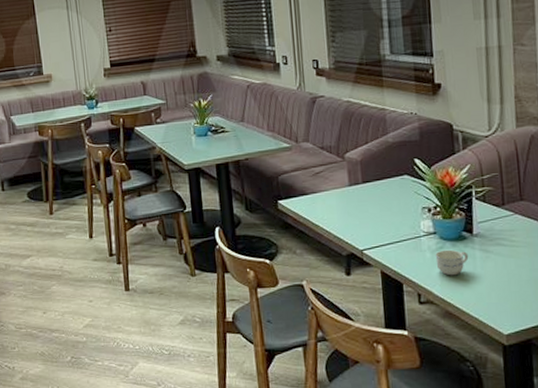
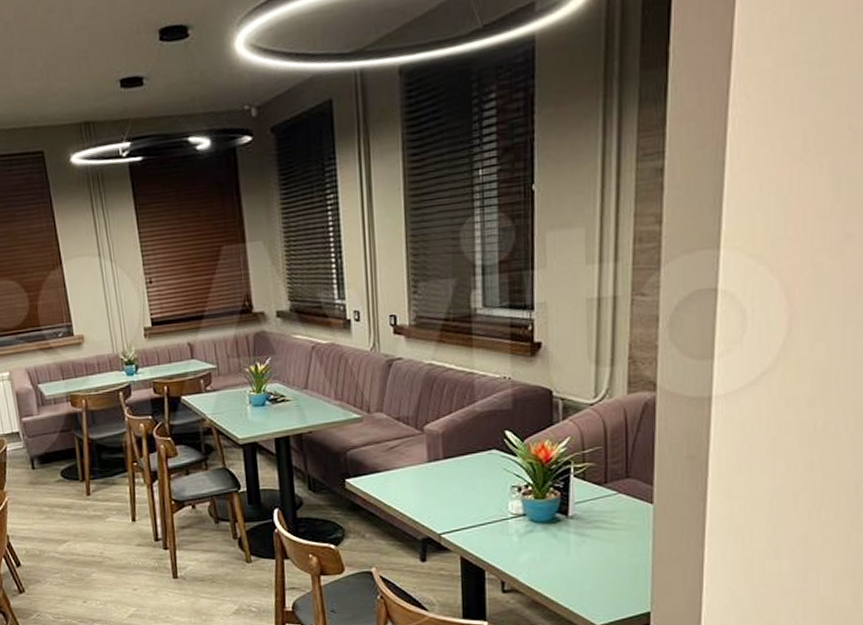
cup: present [435,249,469,276] -> none [523,533,562,562]

